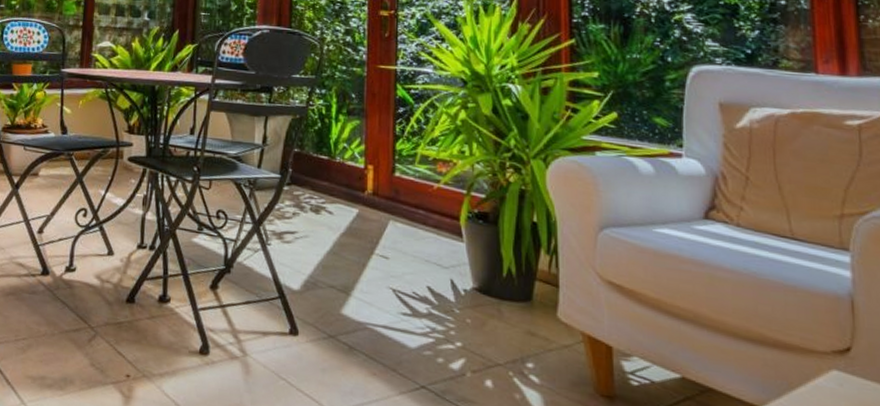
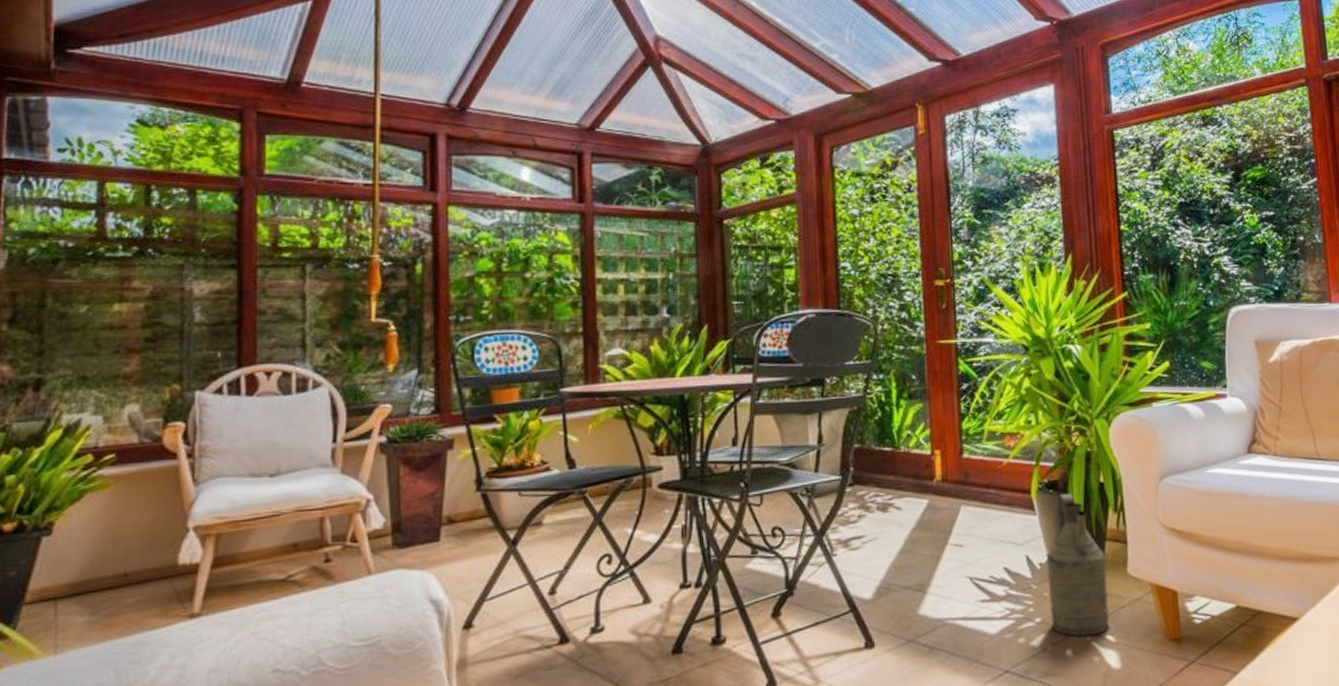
watering can: none [471,225,535,372] -> present [1046,493,1110,637]

